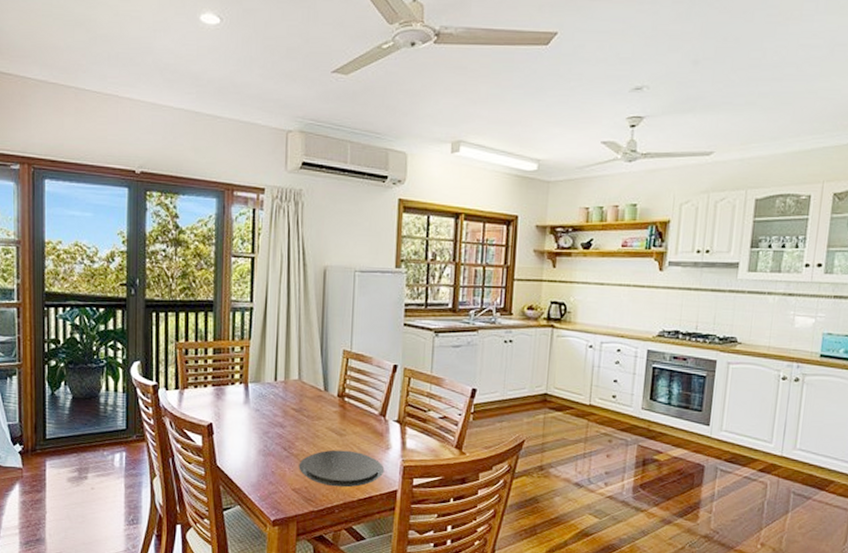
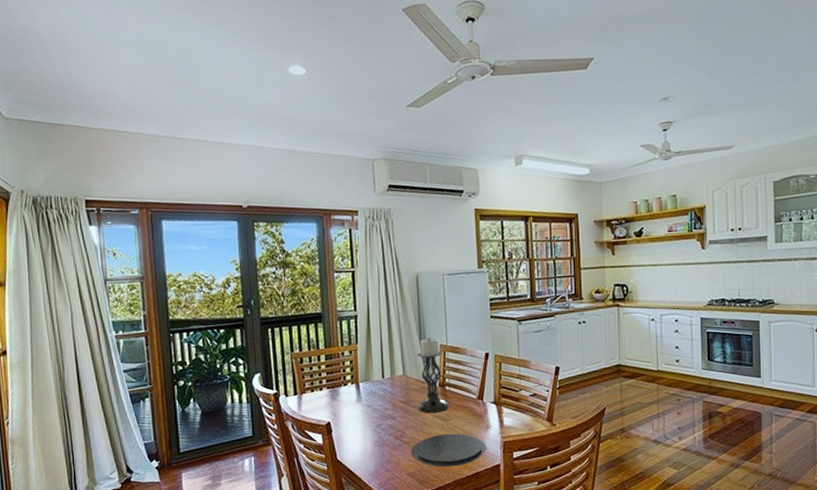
candle holder: none [311,340,347,426] -> present [417,337,450,414]

